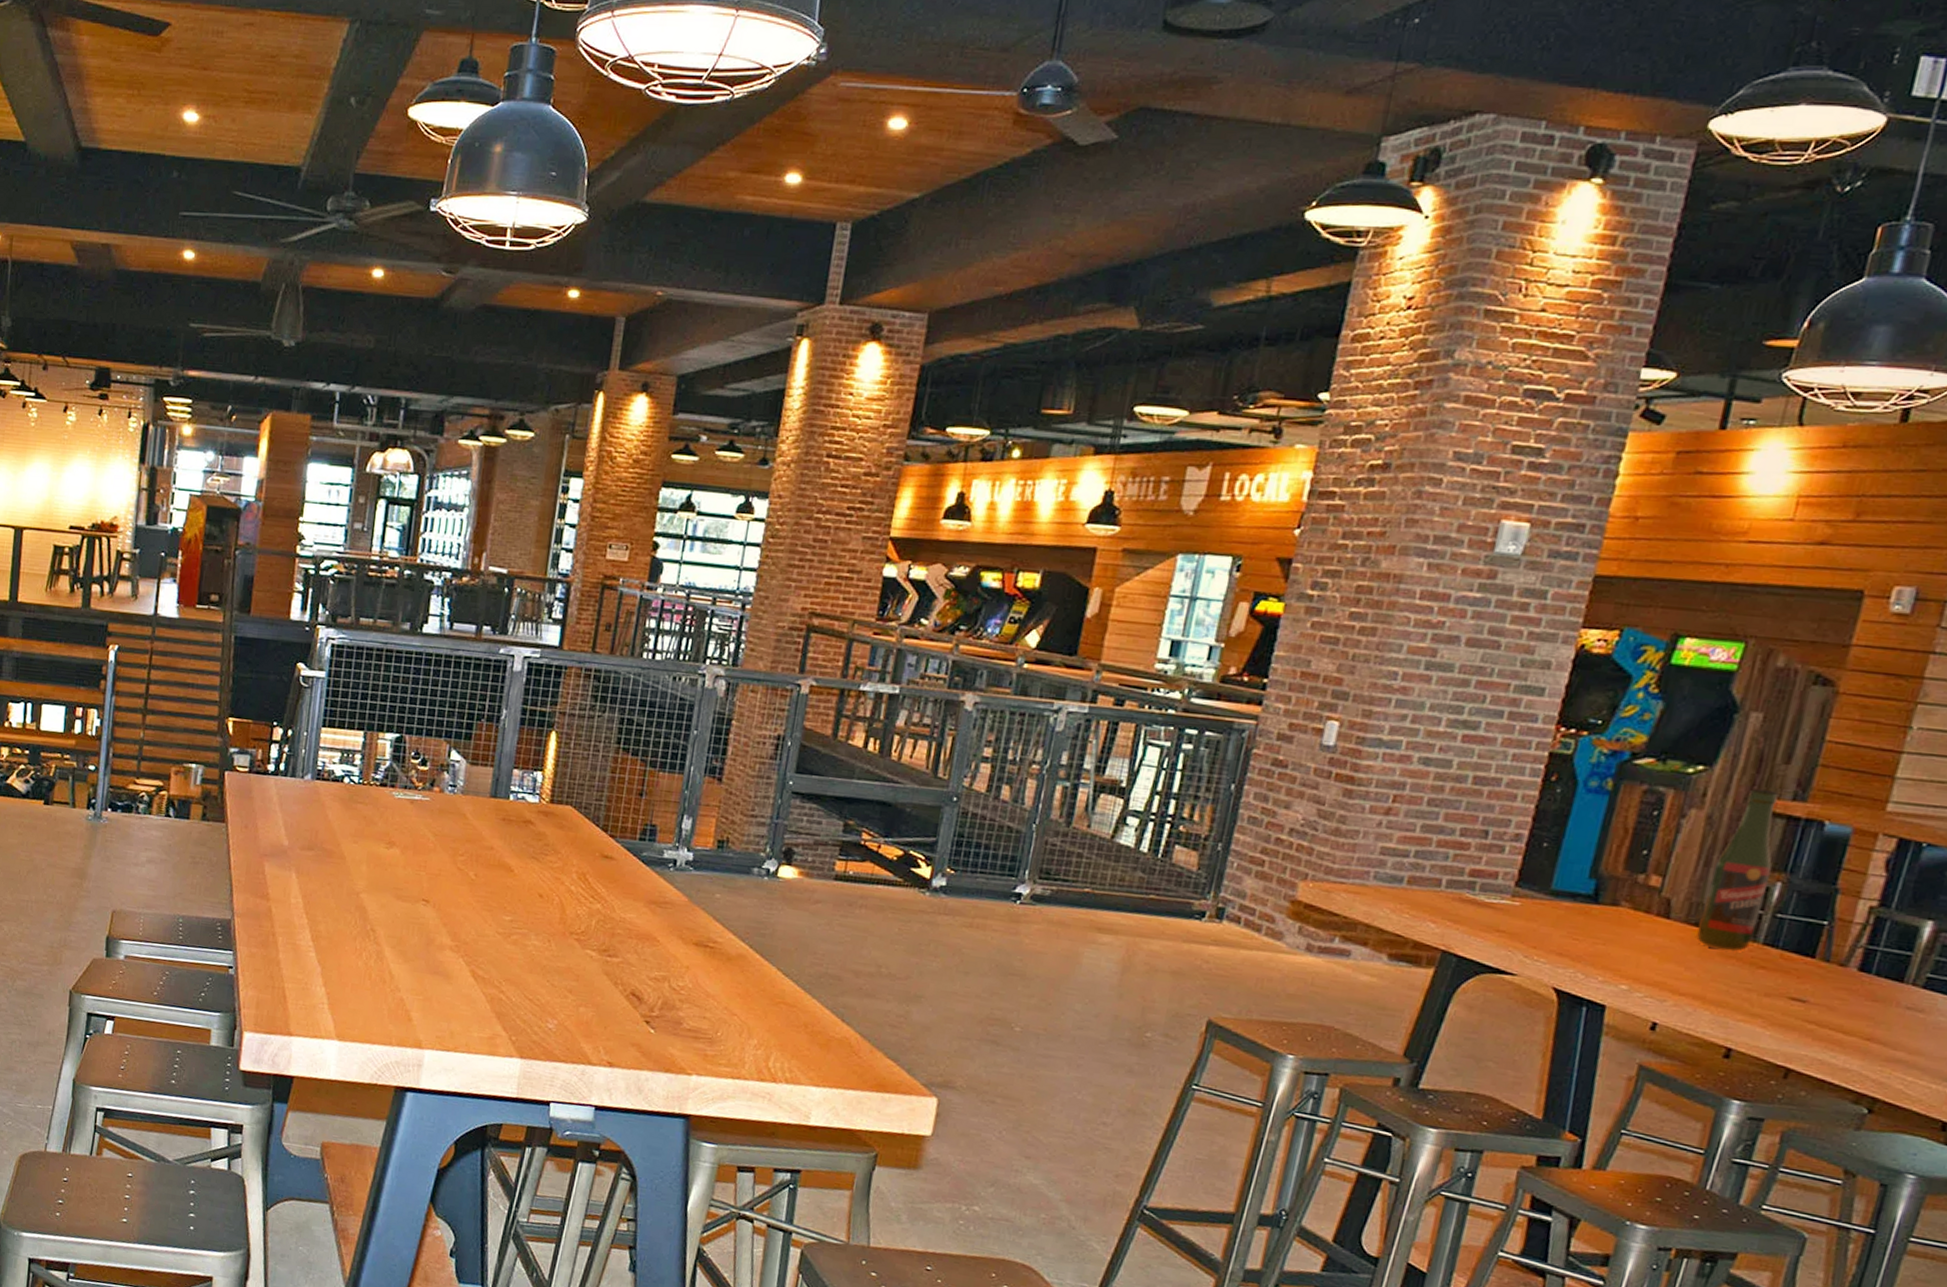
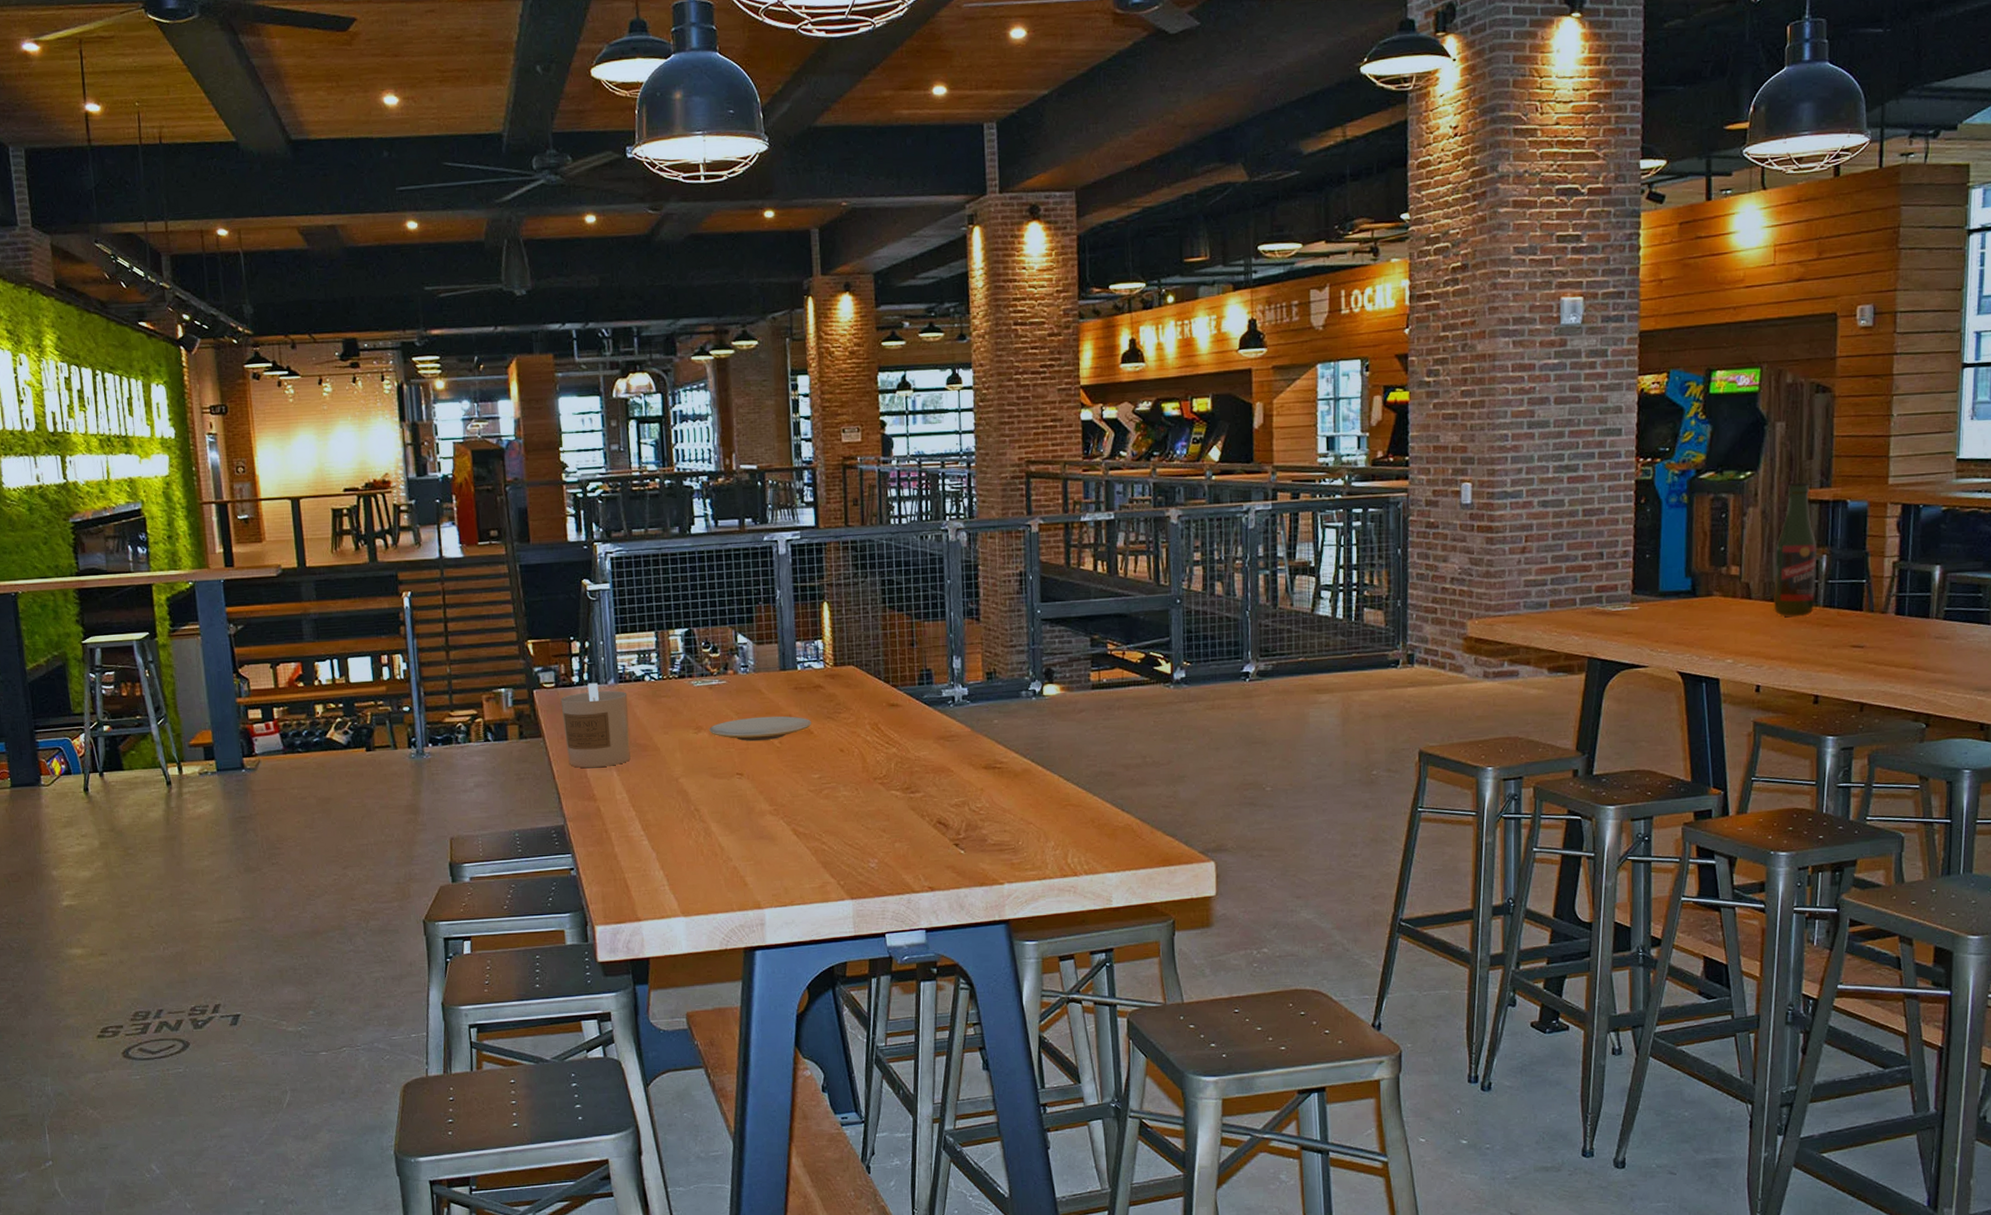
candle: none [247,774,323,867] -> present [560,682,631,769]
plate: none [402,841,515,871] -> present [709,716,812,742]

